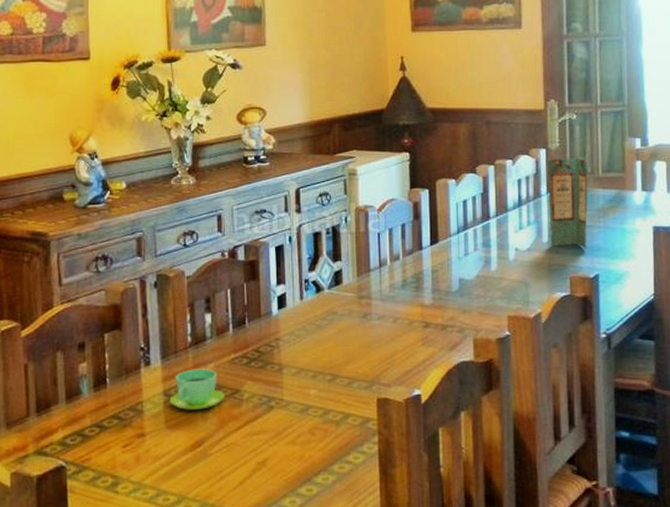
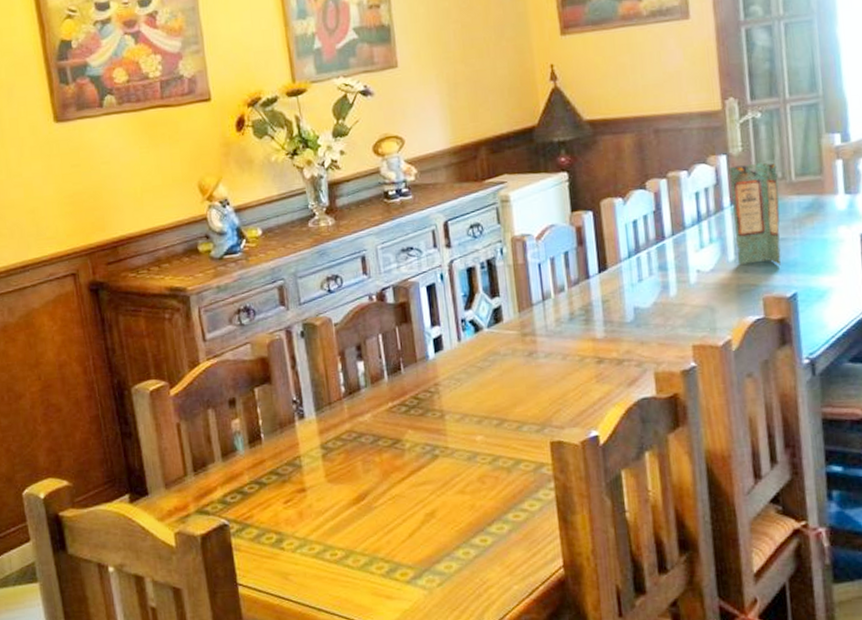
cup: present [169,368,225,410] -> none [328,419,385,463]

